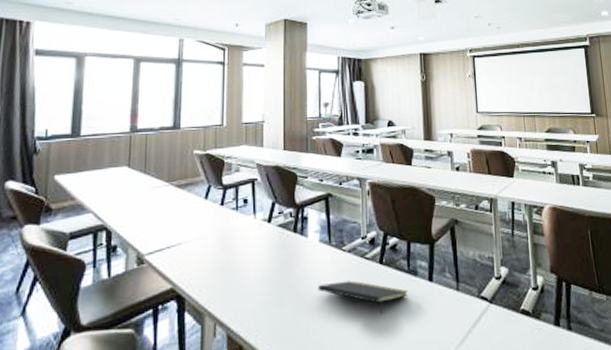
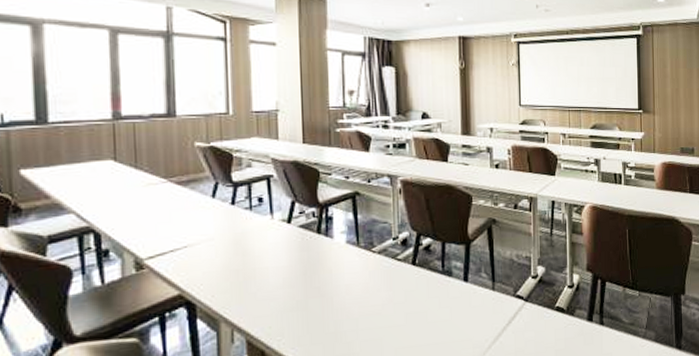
notepad: present [317,280,408,315] -> none [345,282,442,316]

